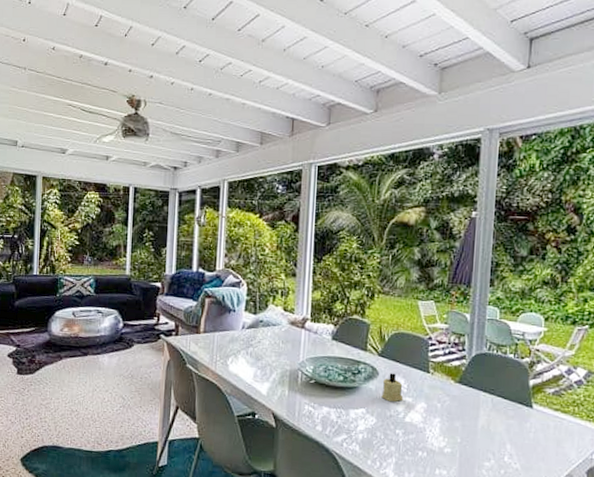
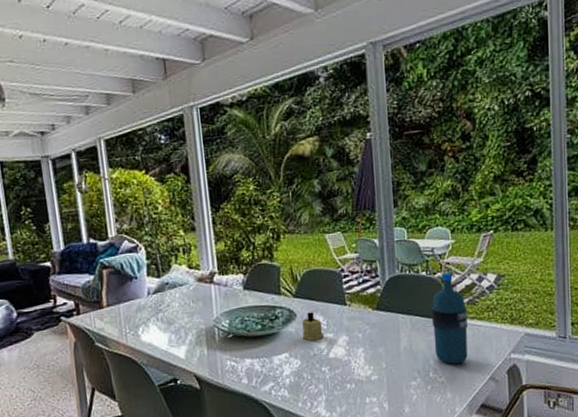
water bottle: none [513,358,551,453] -> present [431,272,468,364]

